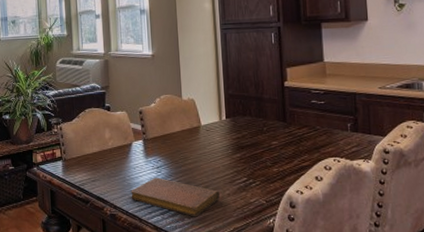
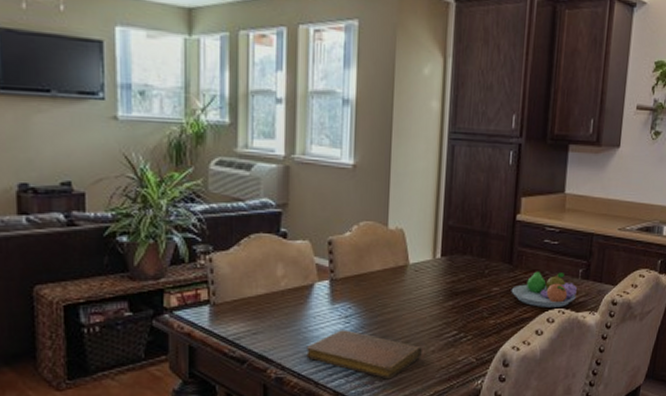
fruit bowl: none [288,127,348,157] -> present [511,271,577,307]

